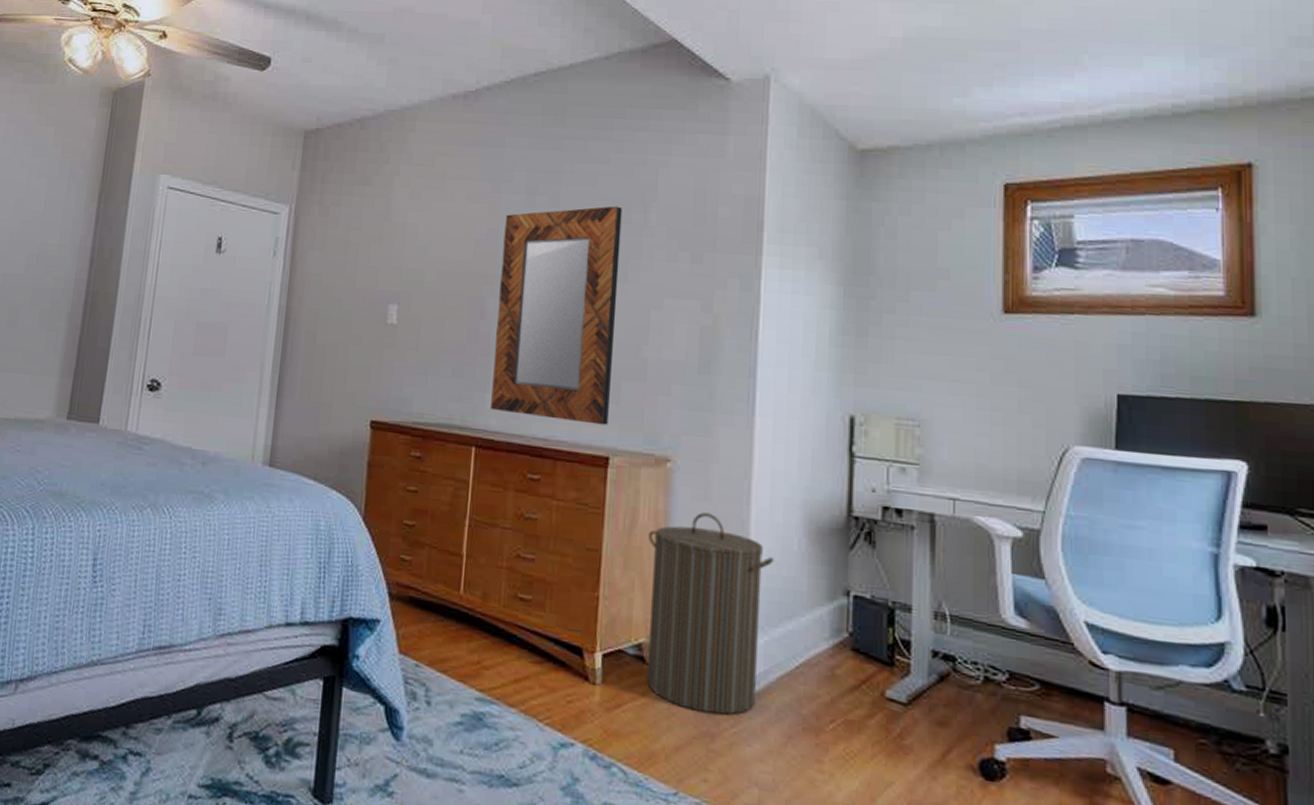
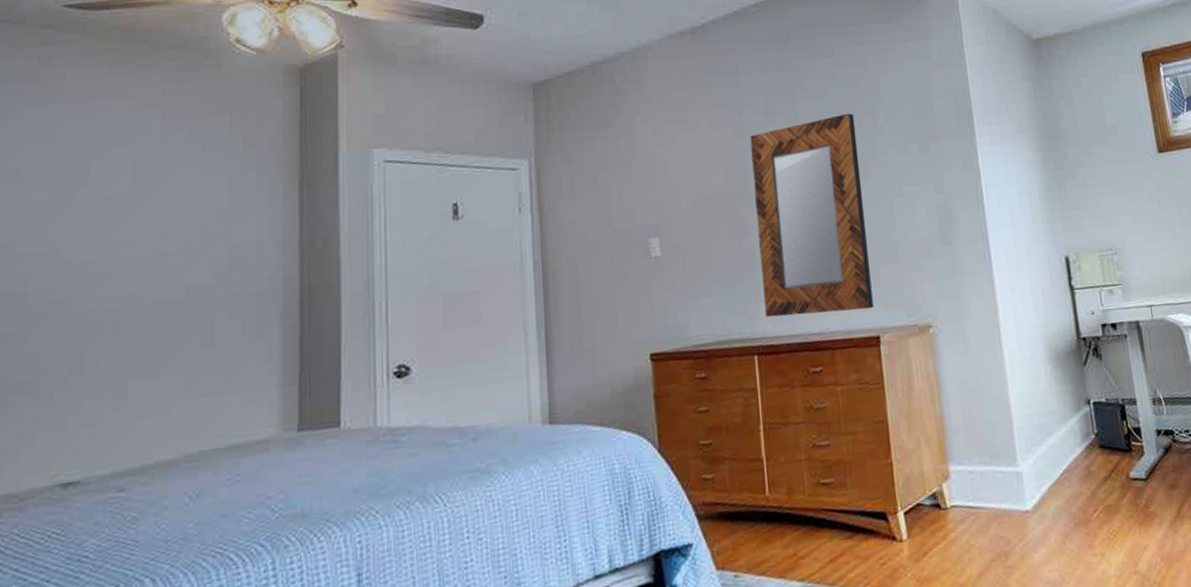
laundry hamper: present [646,512,774,715] -> none [925,364,1035,538]

